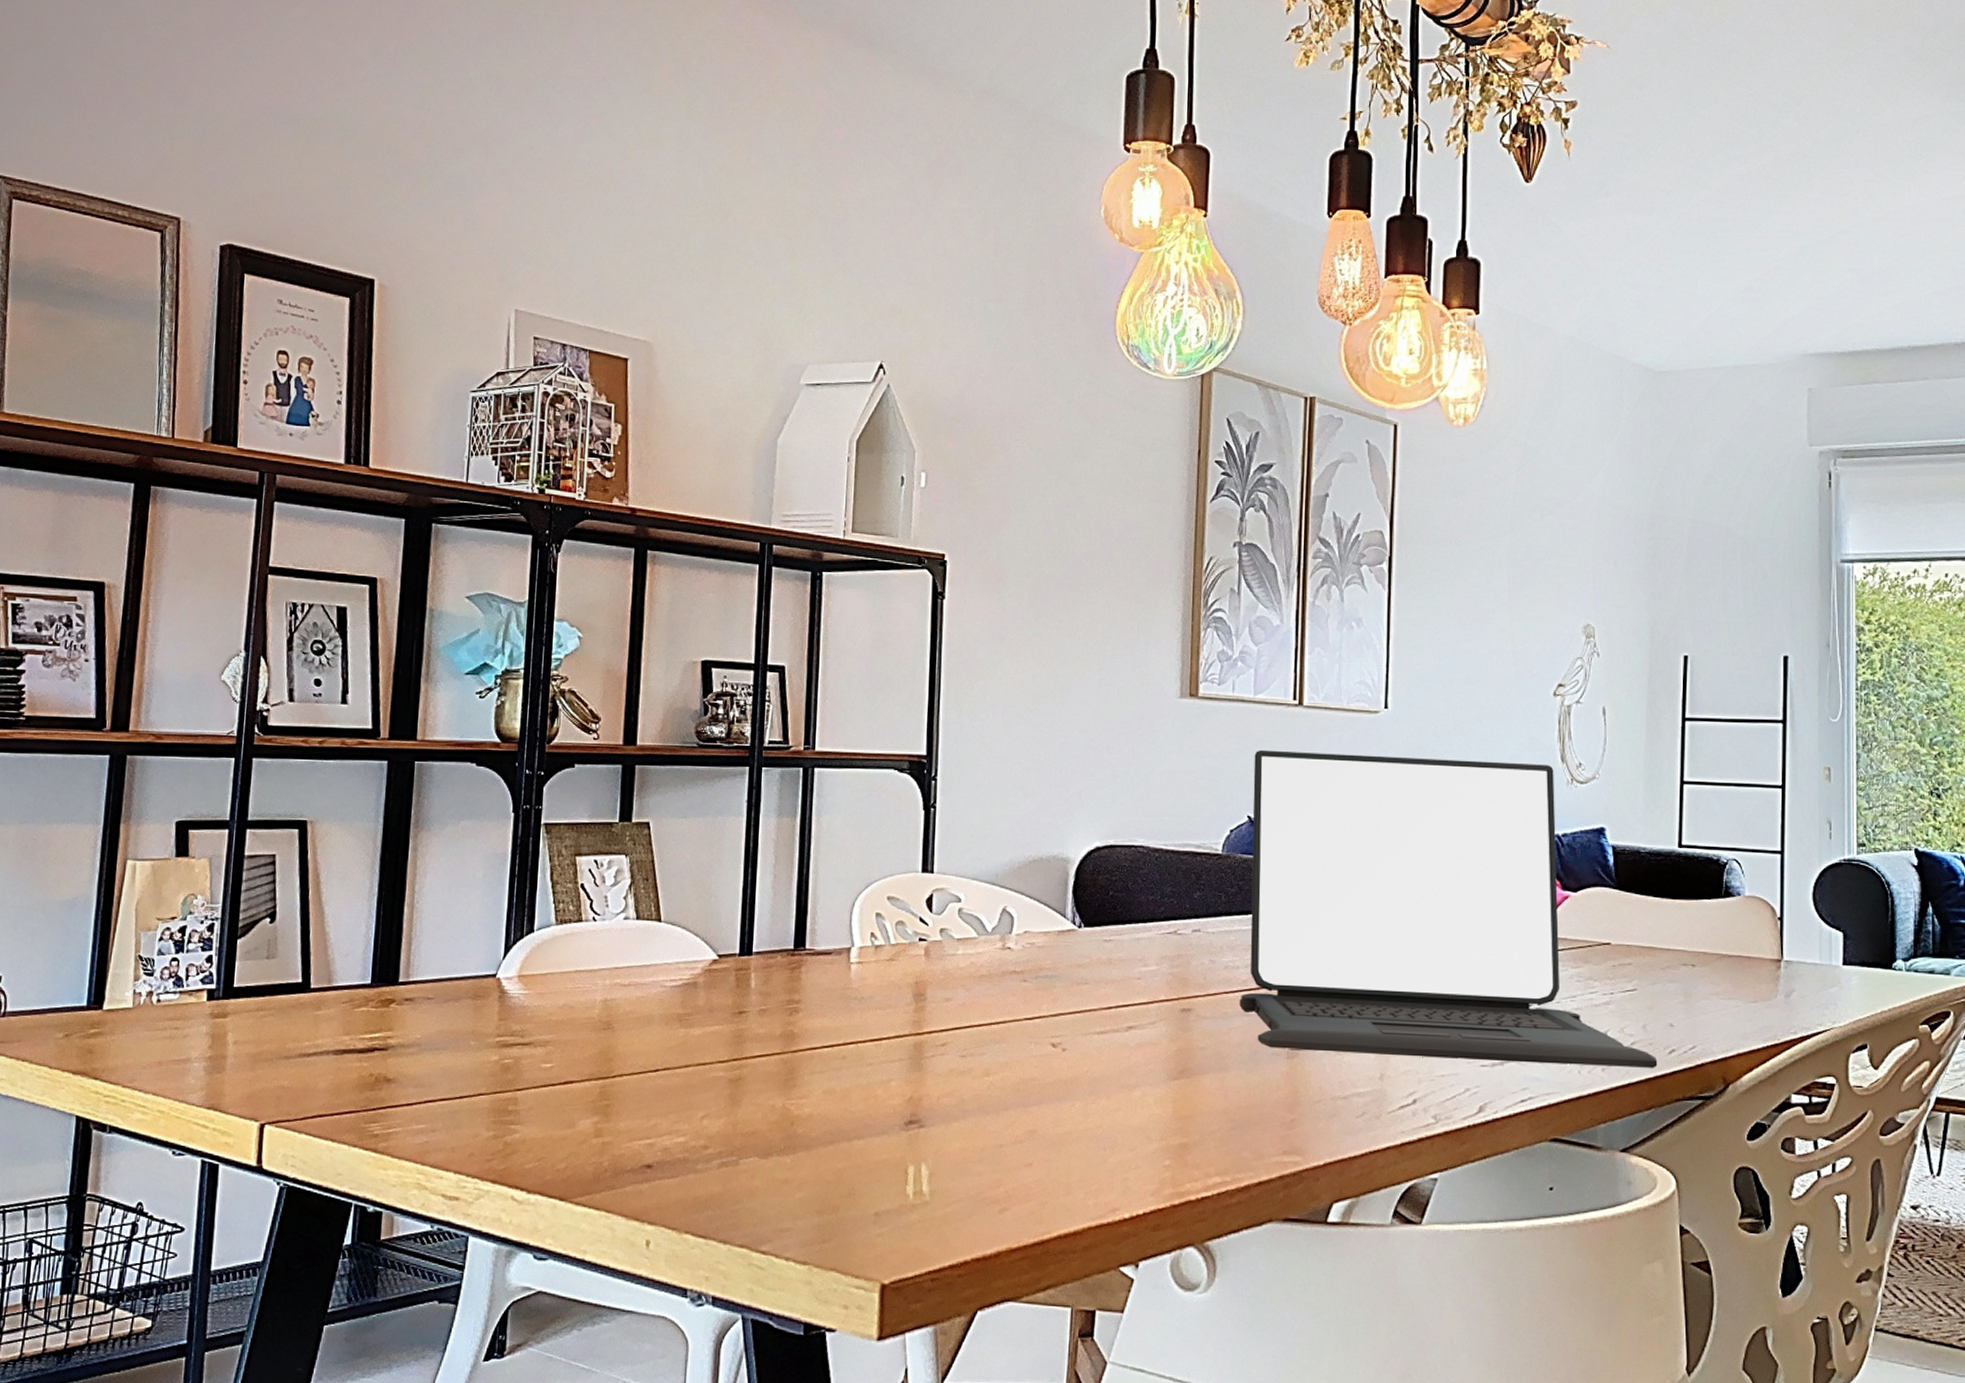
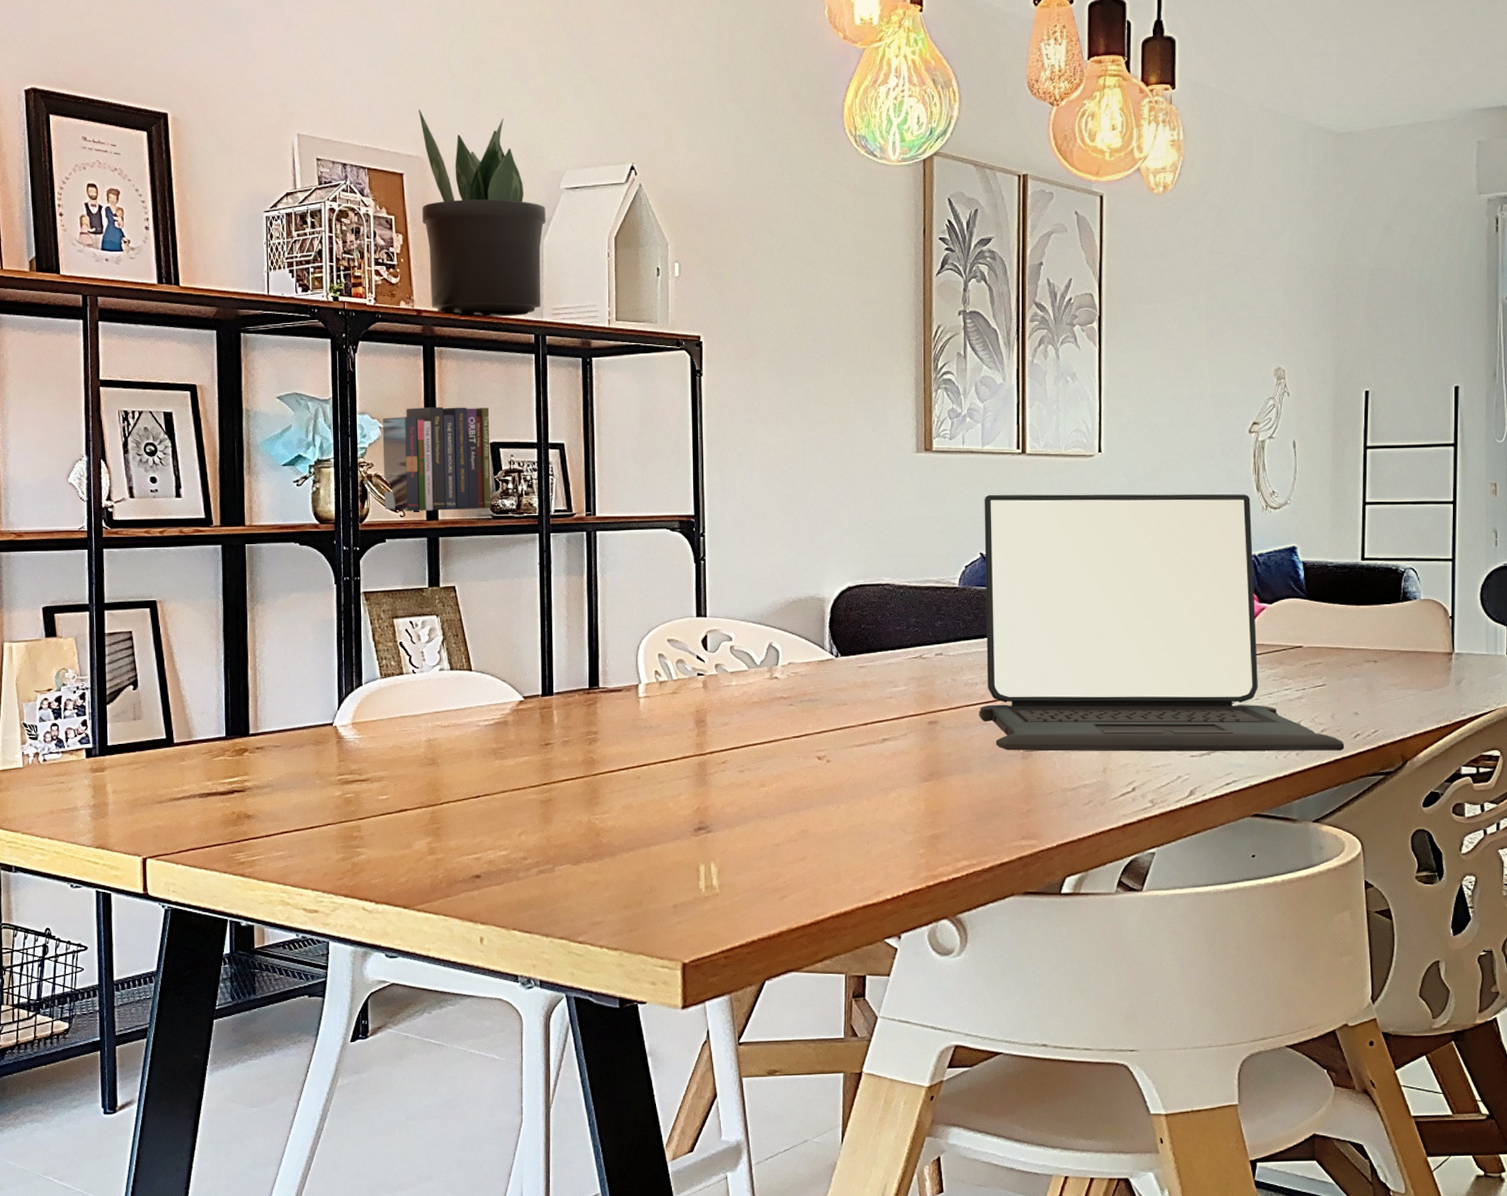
books: none [577,617,704,736] -> present [382,407,491,511]
planter: none [645,290,782,522] -> present [418,109,546,318]

